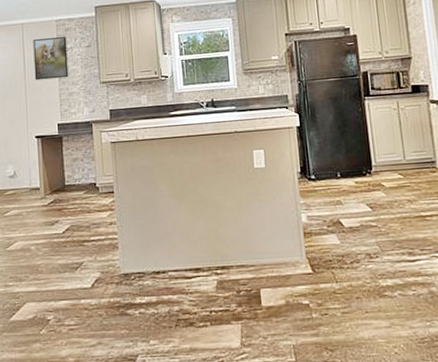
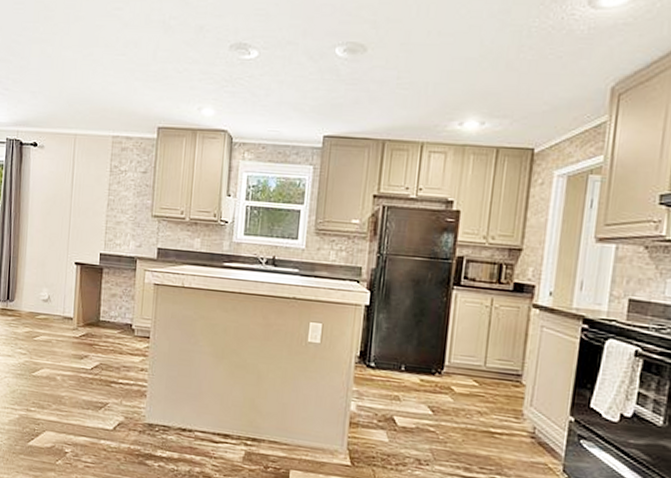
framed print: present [33,37,69,81] -> none [81,155,122,204]

